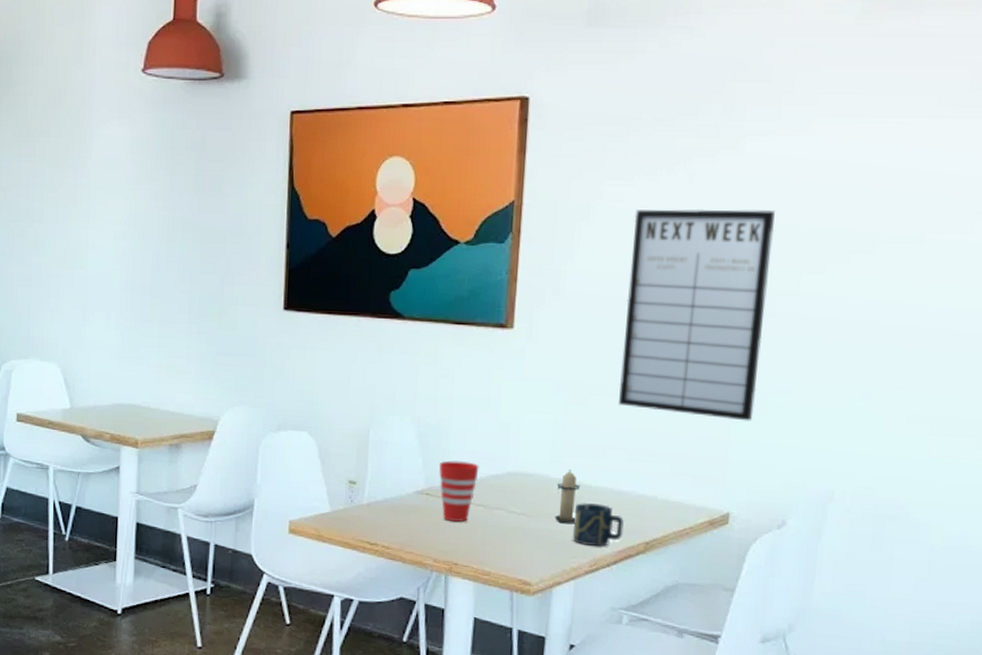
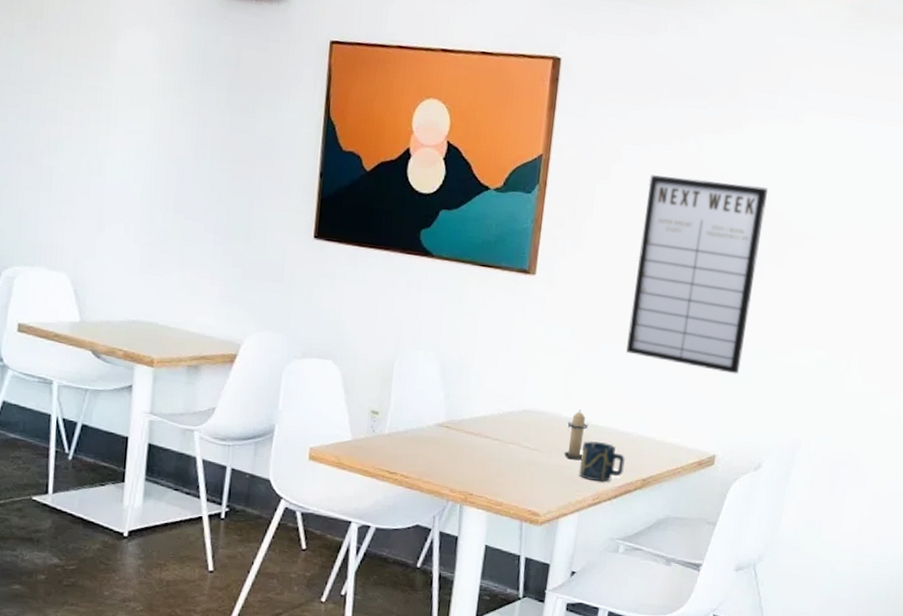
cup: present [439,460,479,522] -> none [459,395,497,455]

